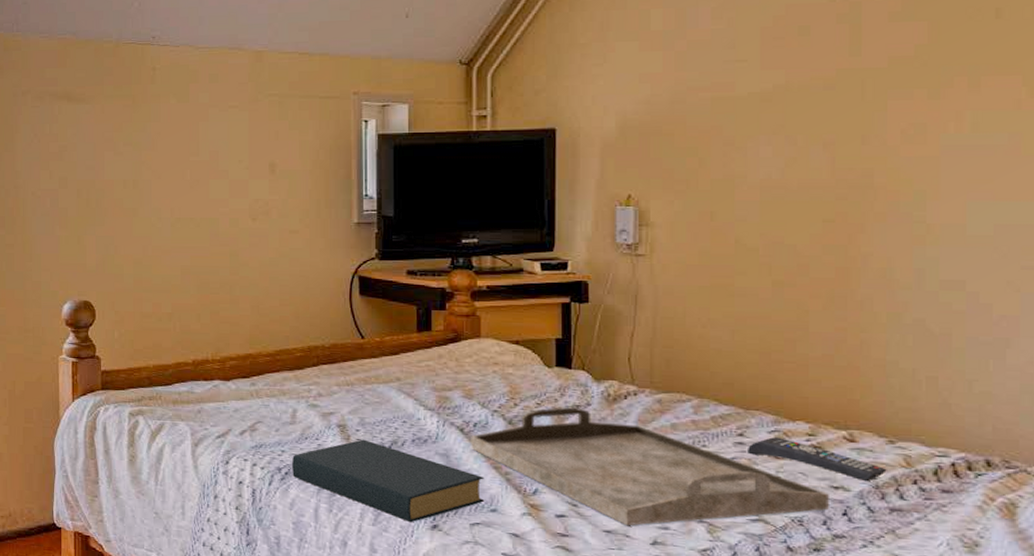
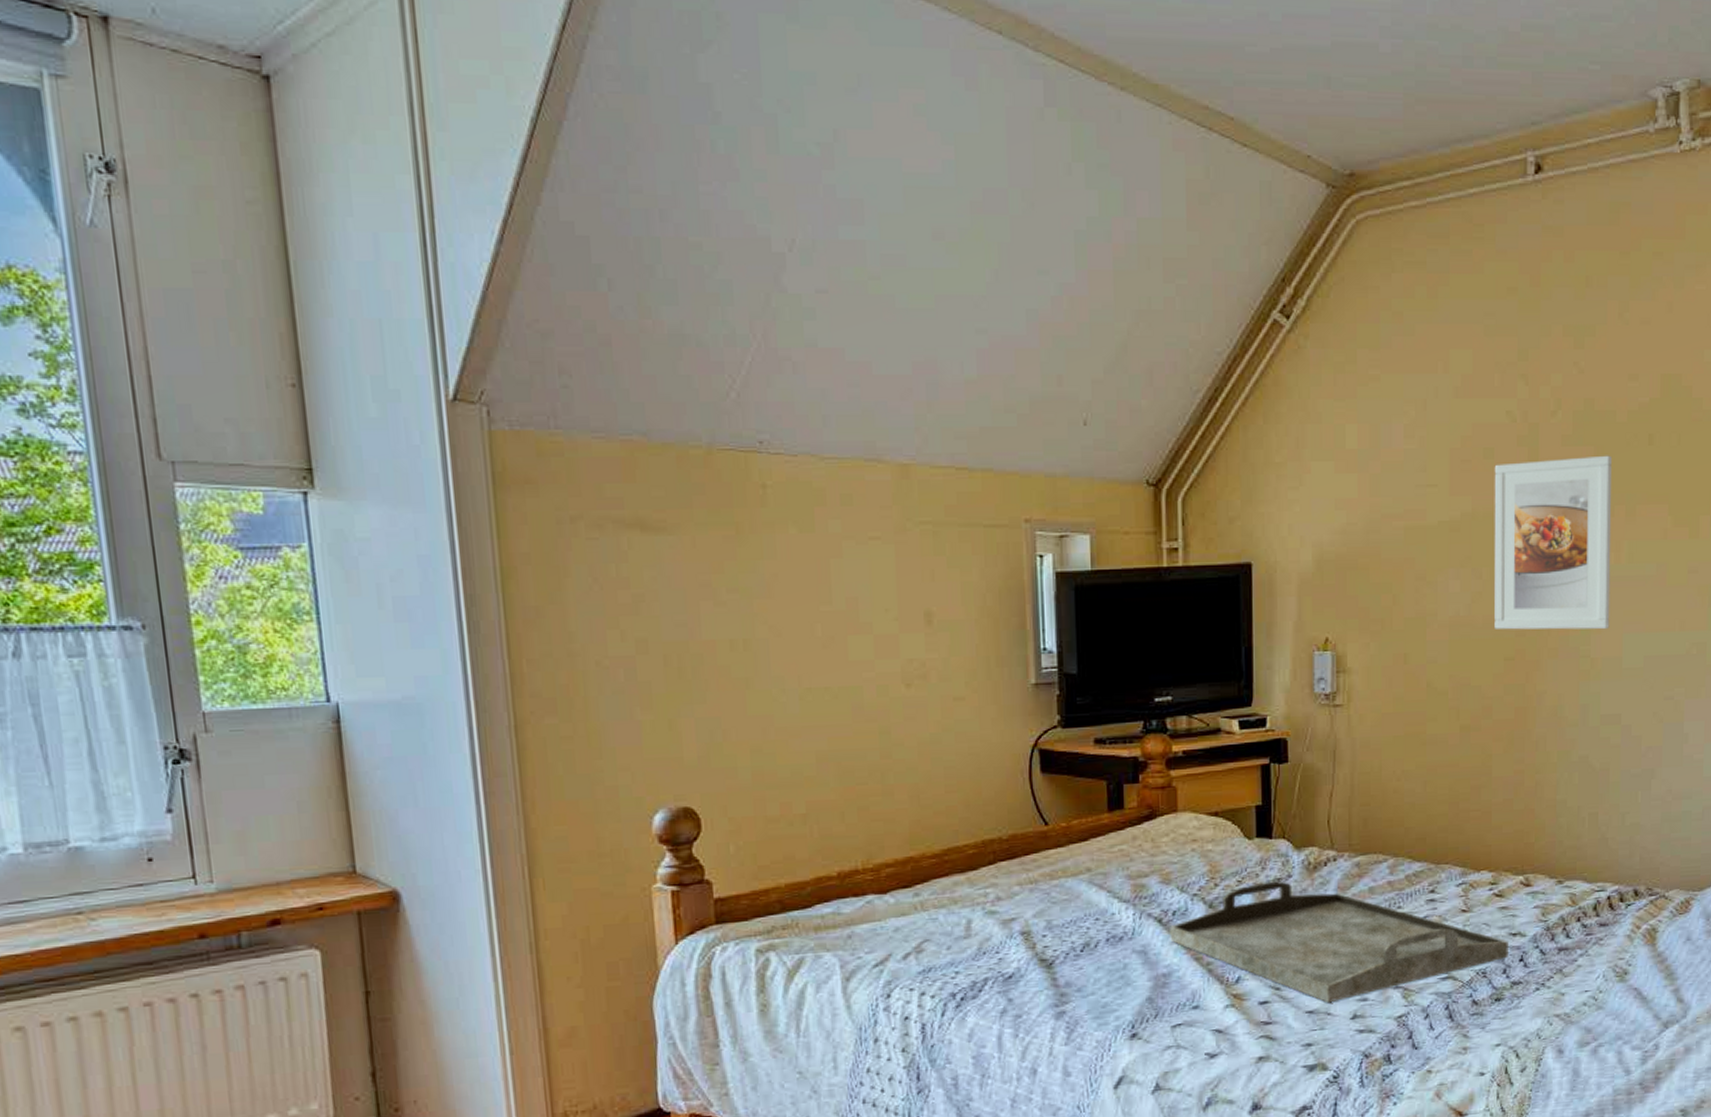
hardback book: present [292,439,485,523] -> none [968,945,1186,1035]
remote control: present [746,437,887,482] -> none [1437,889,1556,925]
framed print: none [810,29,951,197] -> present [1494,455,1612,630]

